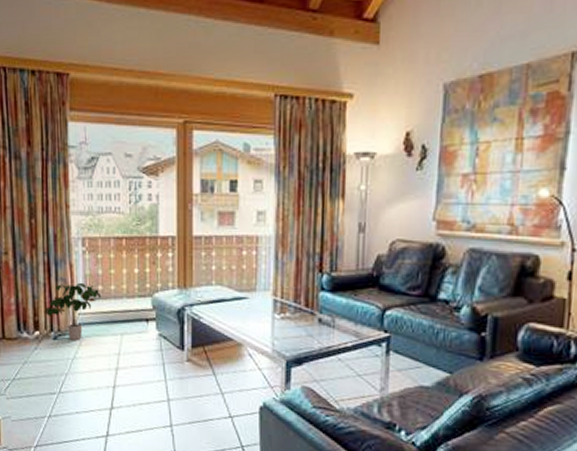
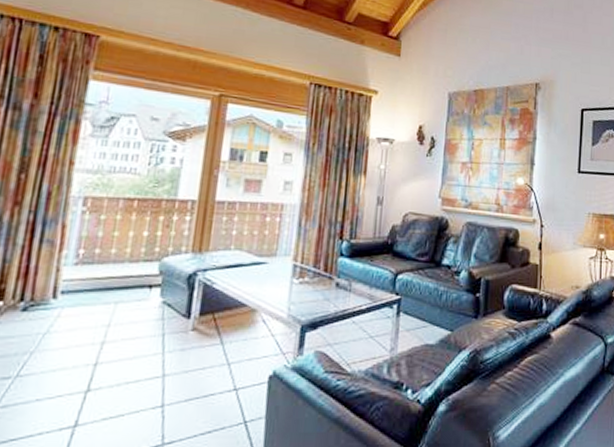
potted plant: present [44,282,102,341] -> none [15,244,98,312]

